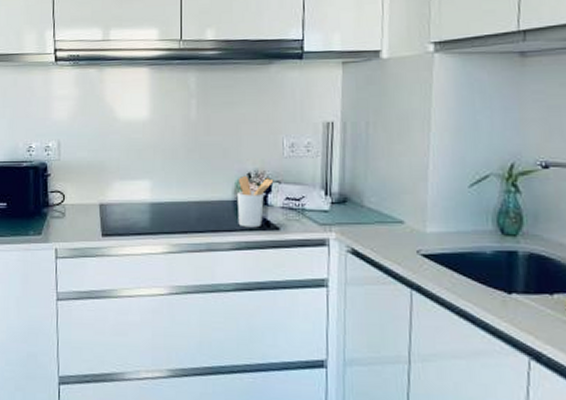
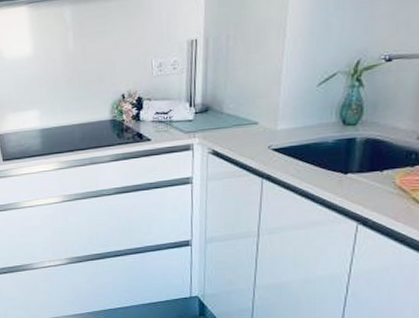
utensil holder: present [236,175,274,228] -> none [113,96,145,142]

